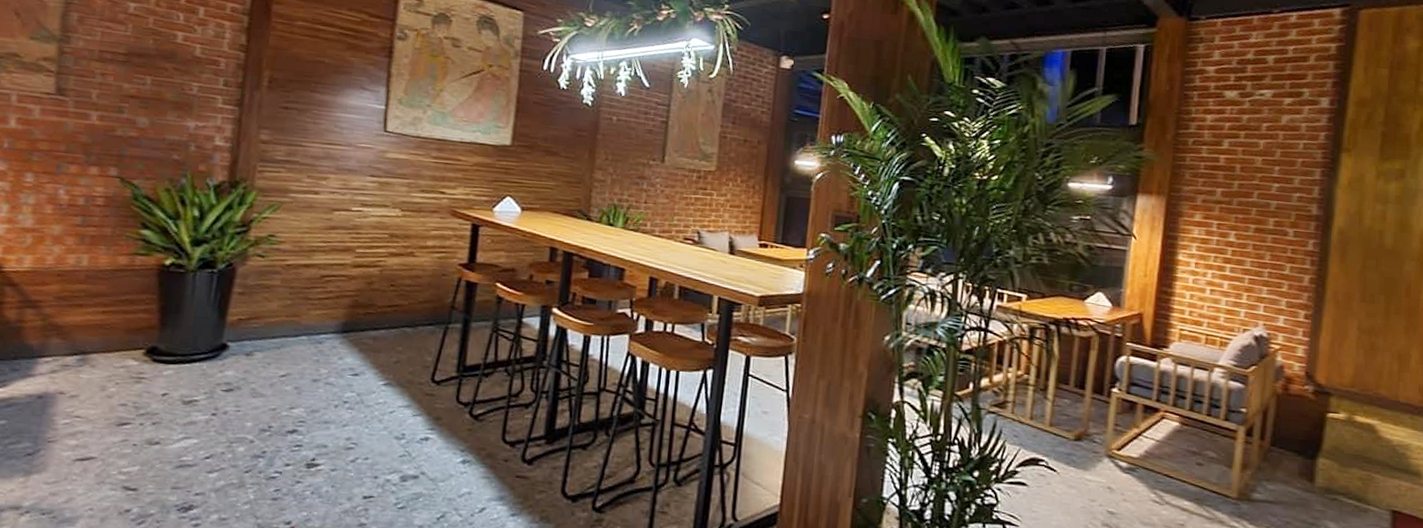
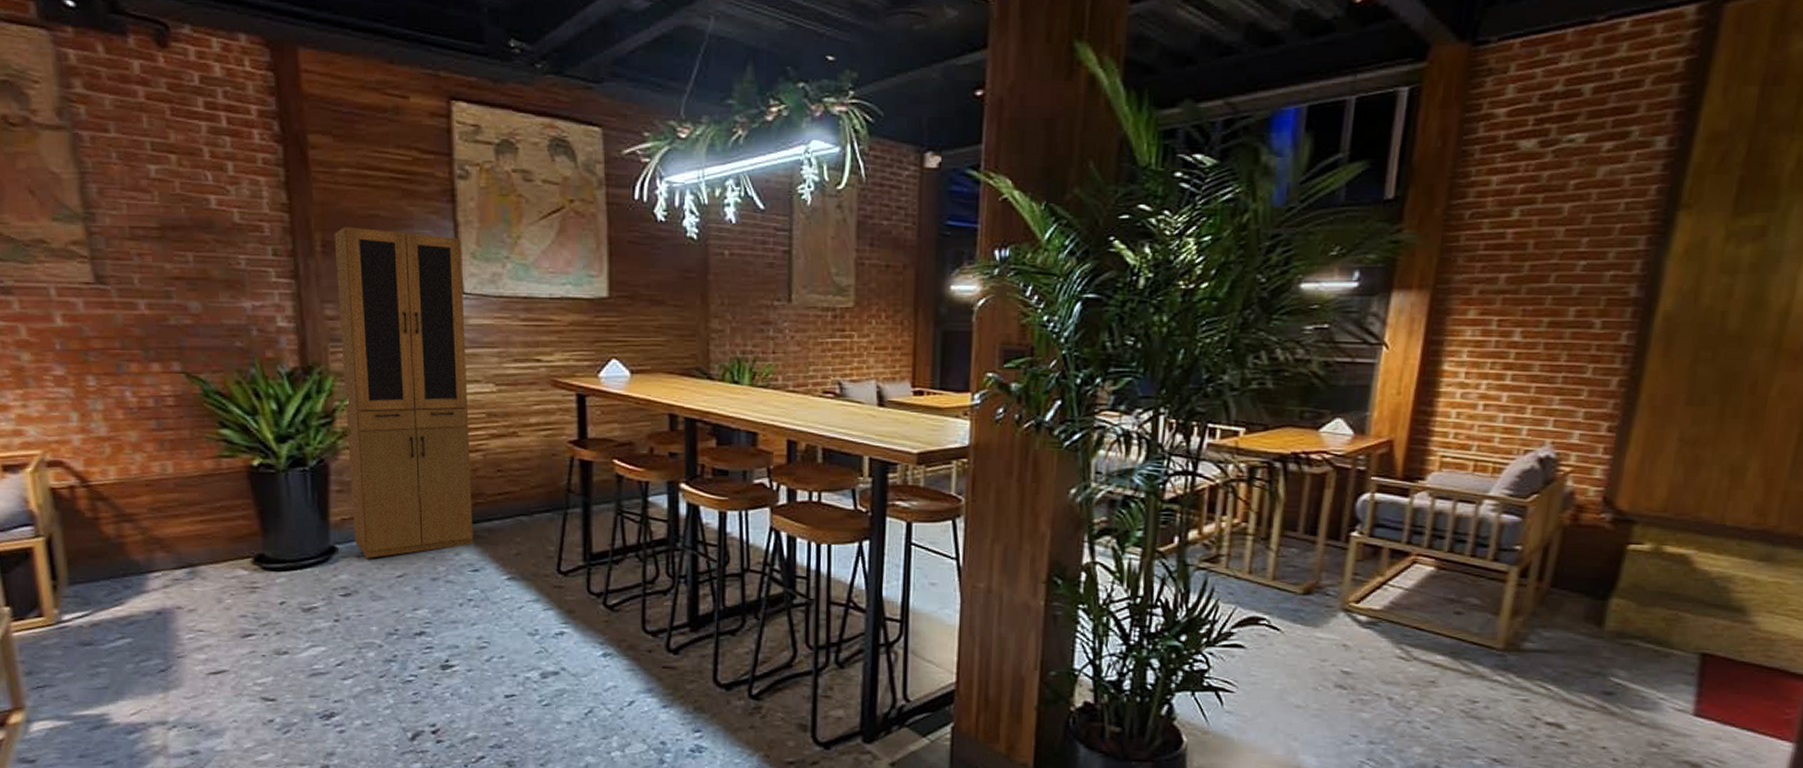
cabinet: none [246,68,392,357] -> present [334,226,473,558]

